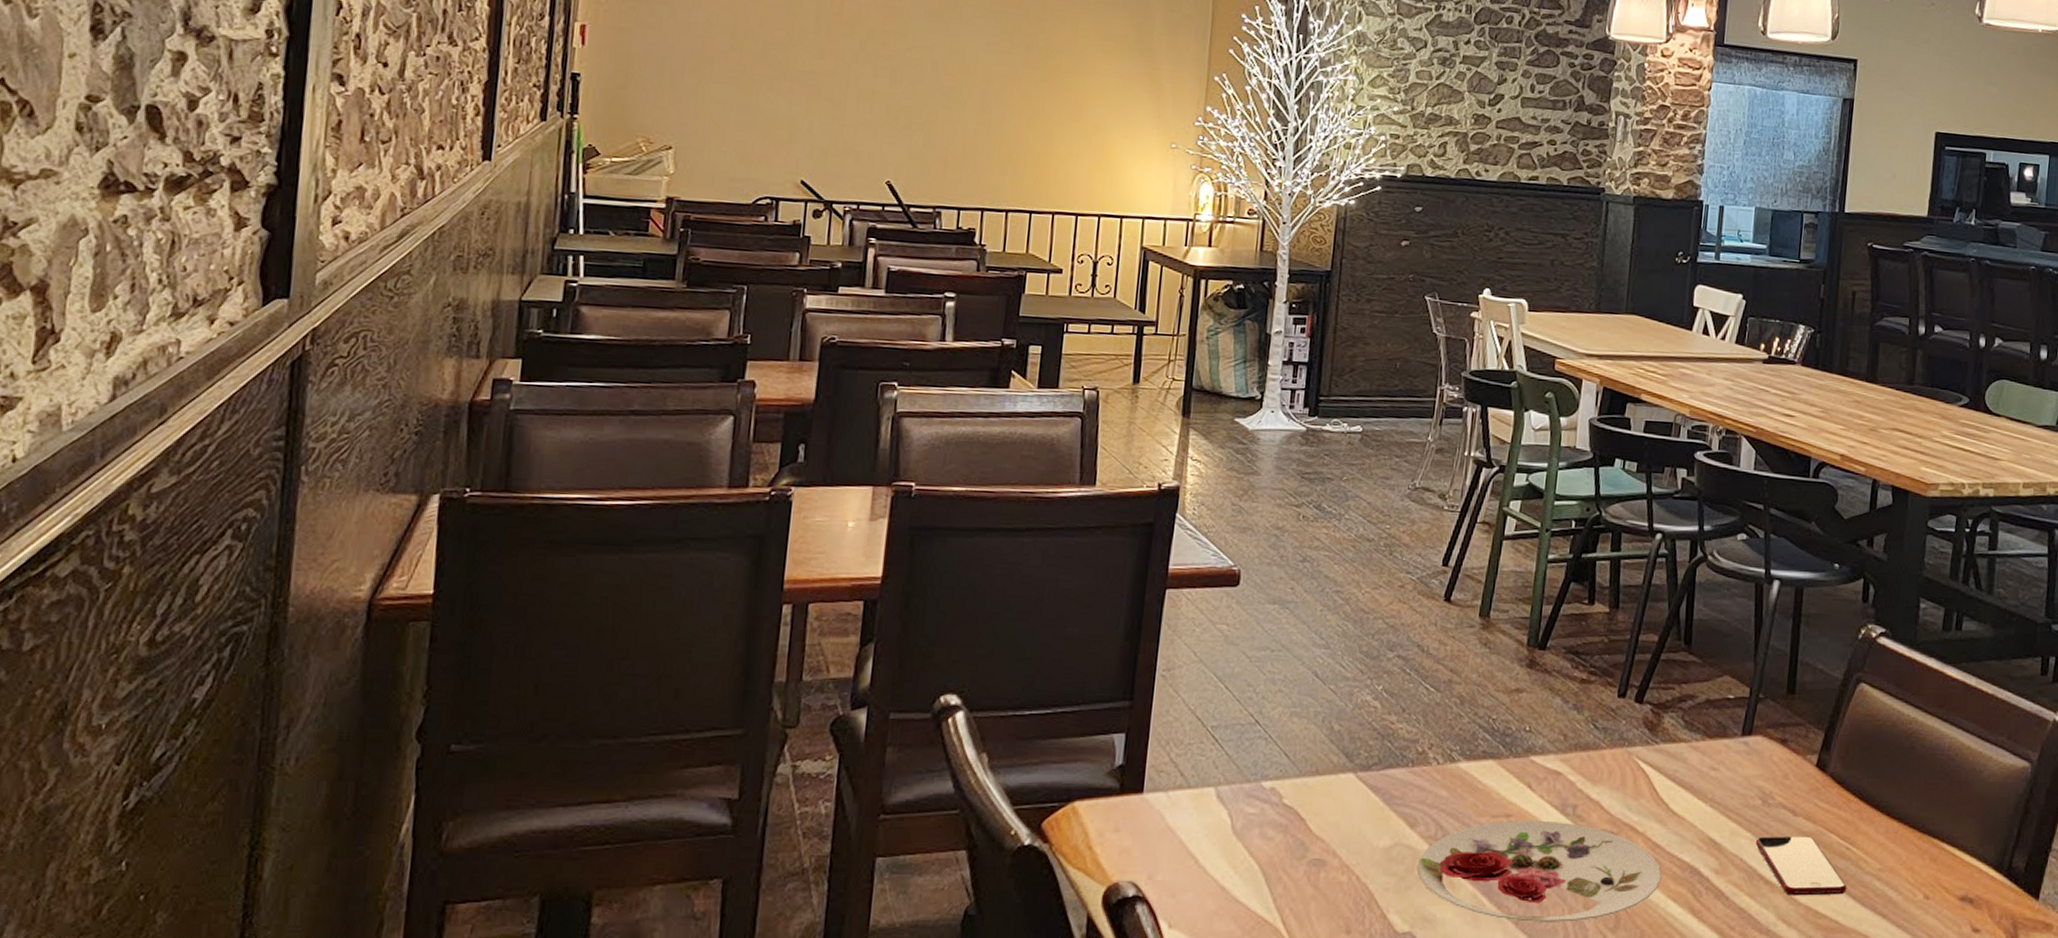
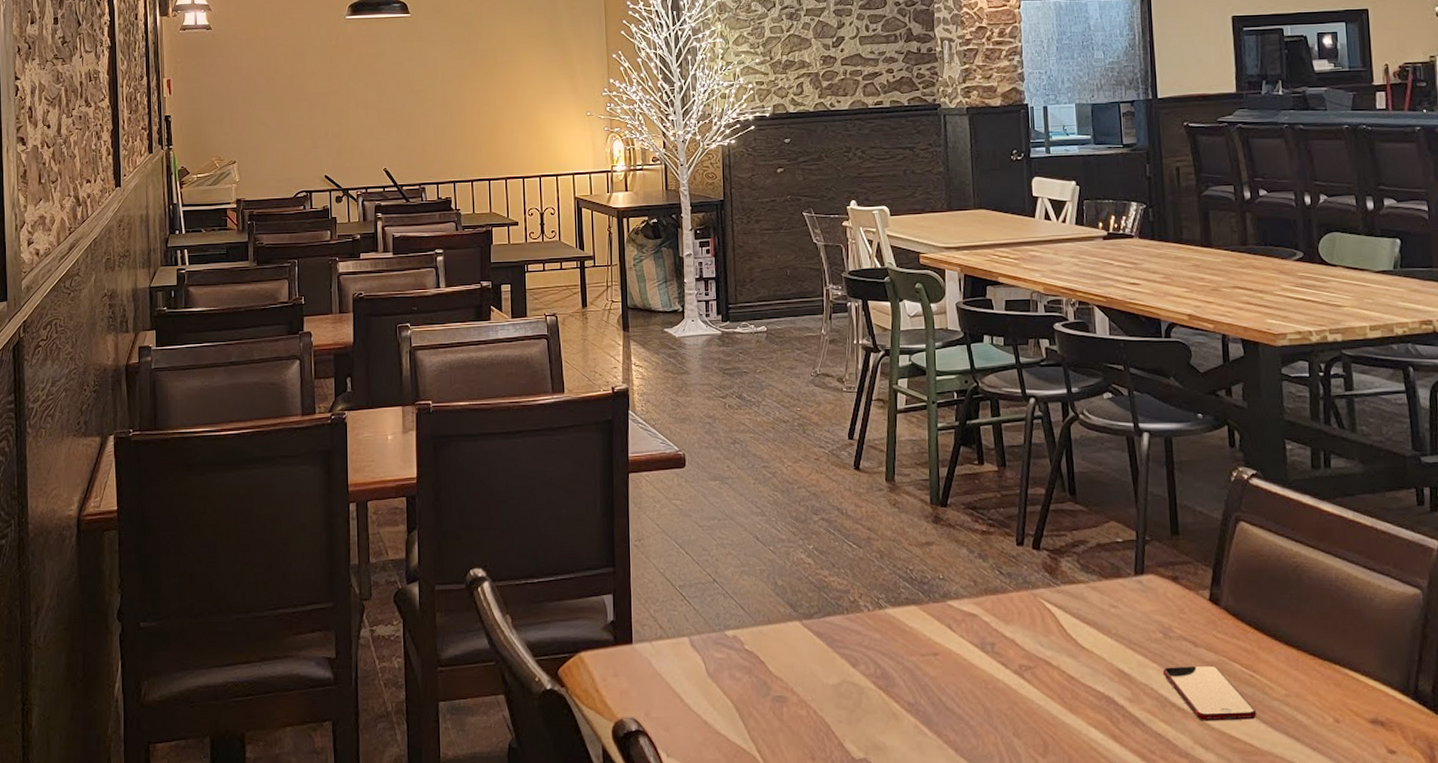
plate: present [1417,820,1661,922] -> none [863,657,1080,748]

